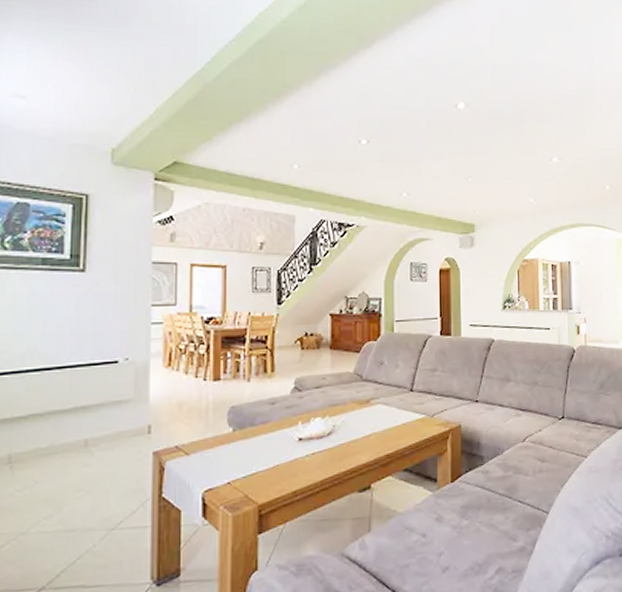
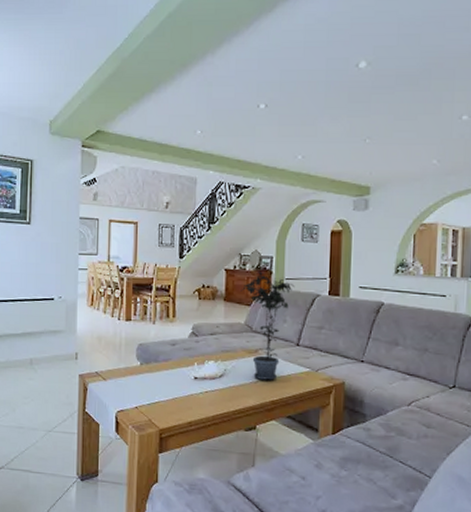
potted plant: none [348,315,406,433] -> present [241,272,295,380]

